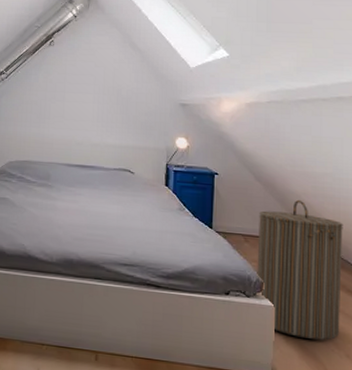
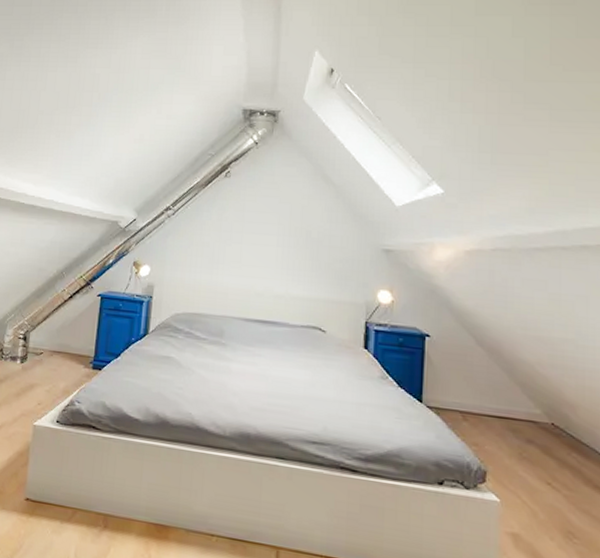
laundry hamper: present [257,199,343,341] -> none [478,370,589,548]

